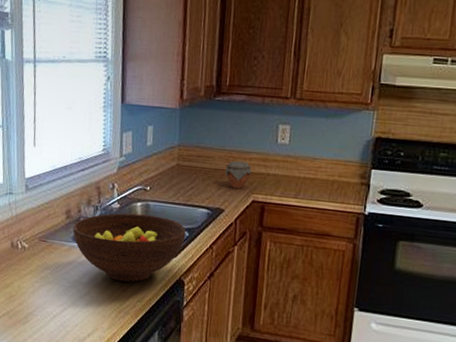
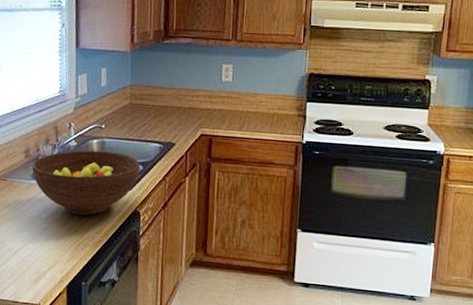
jar: present [225,161,252,189] -> none [174,98,199,124]

